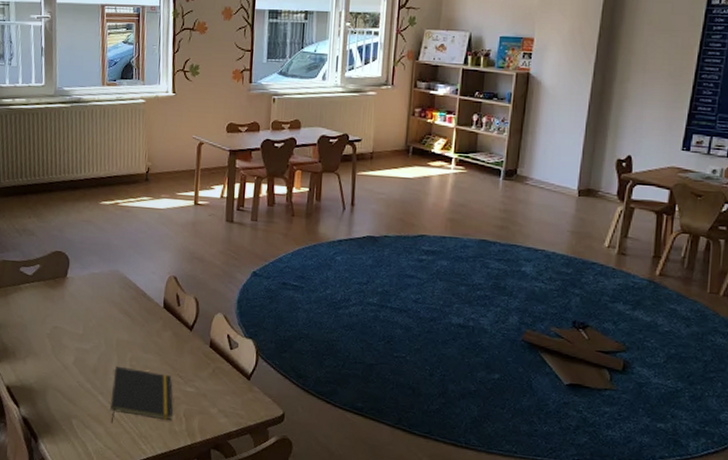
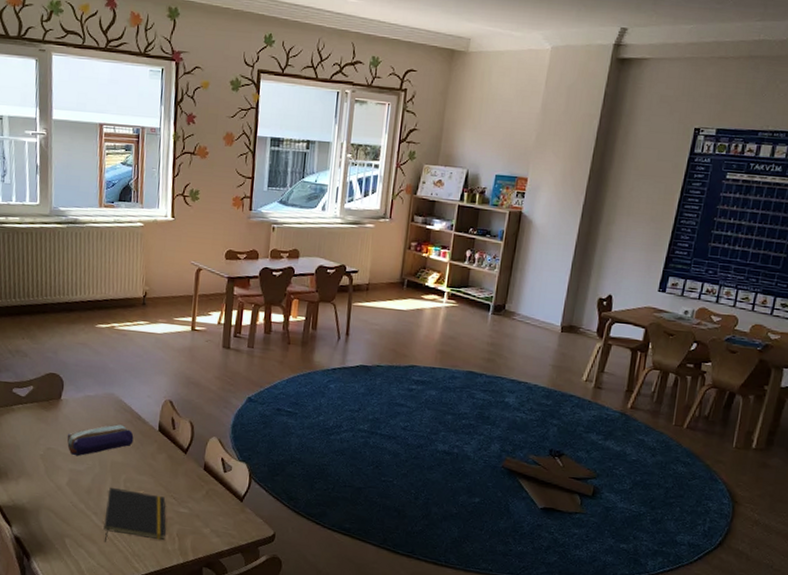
pencil case: none [73,301,139,335] -> present [67,424,134,457]

